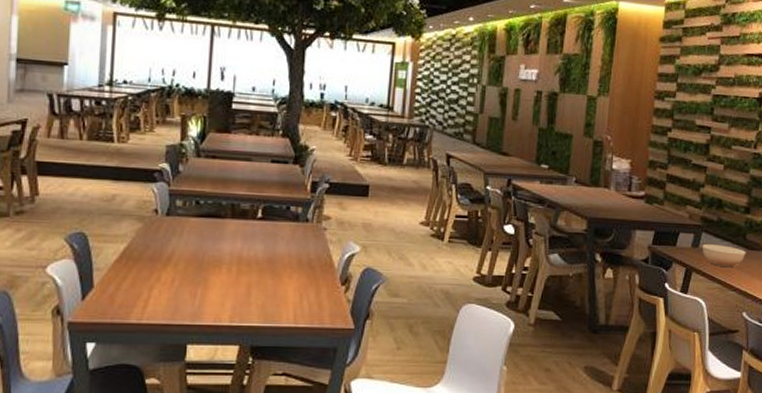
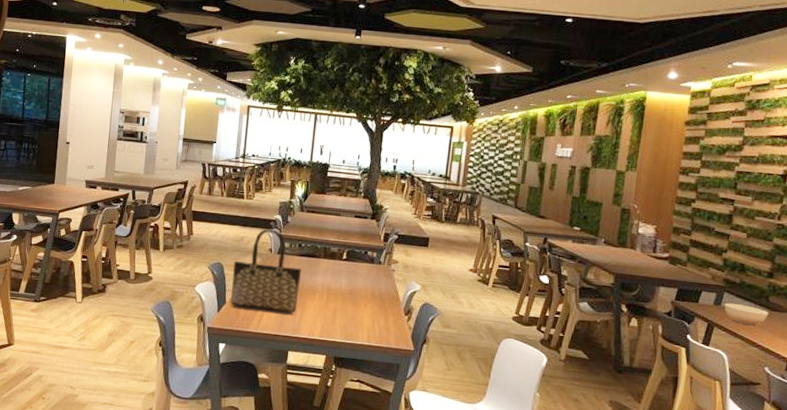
tote bag: none [100,182,201,296] -> present [230,228,301,314]

